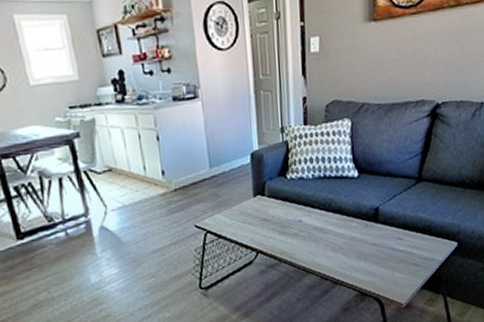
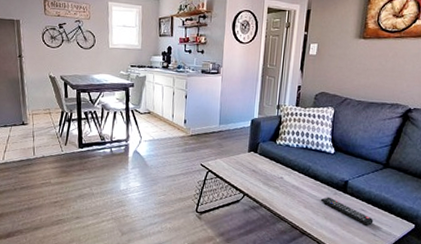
remote control: none [350,231,413,256] -> present [320,196,374,226]

